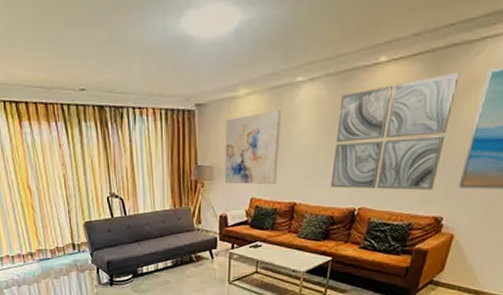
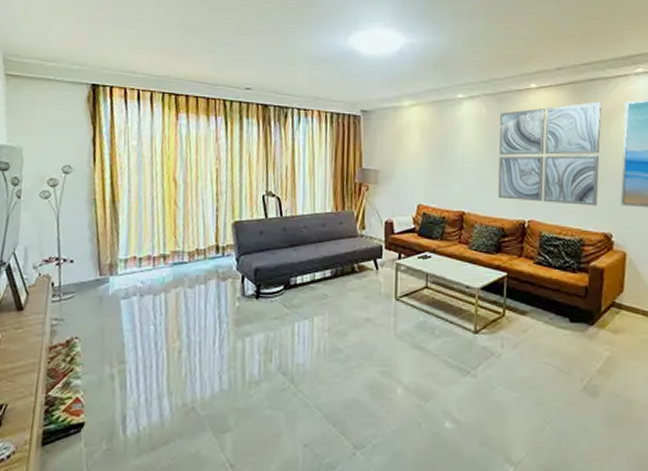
wall art: present [224,109,281,185] -> none [390,121,444,193]

